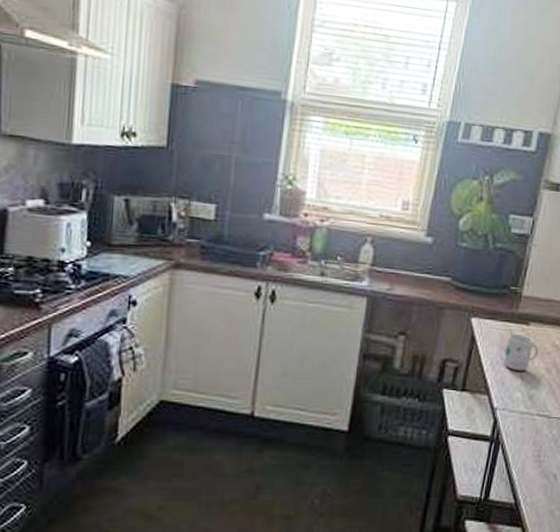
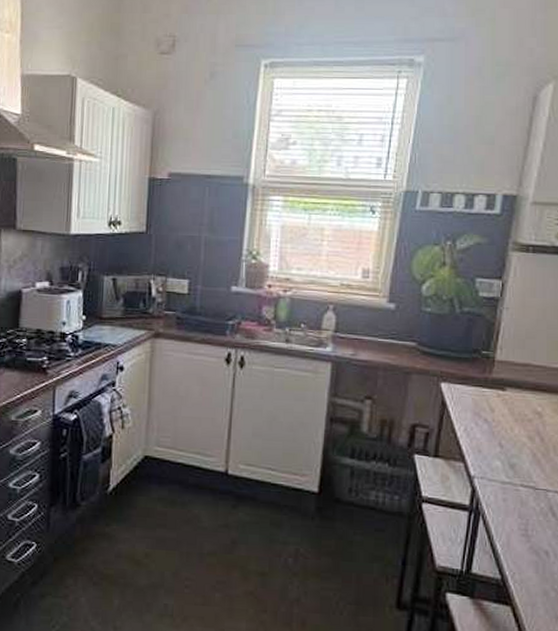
mug: present [503,329,539,371] -> none [478,395,518,439]

